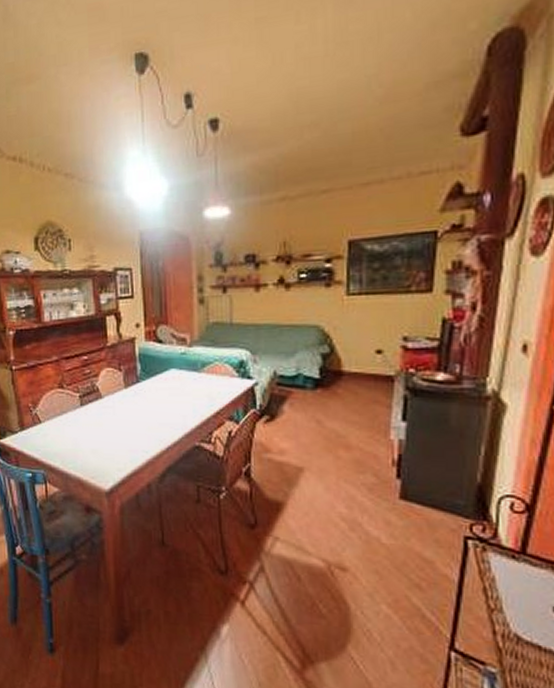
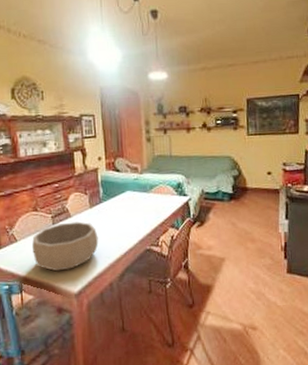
decorative bowl: none [57,404,135,463] -> present [32,221,99,272]

